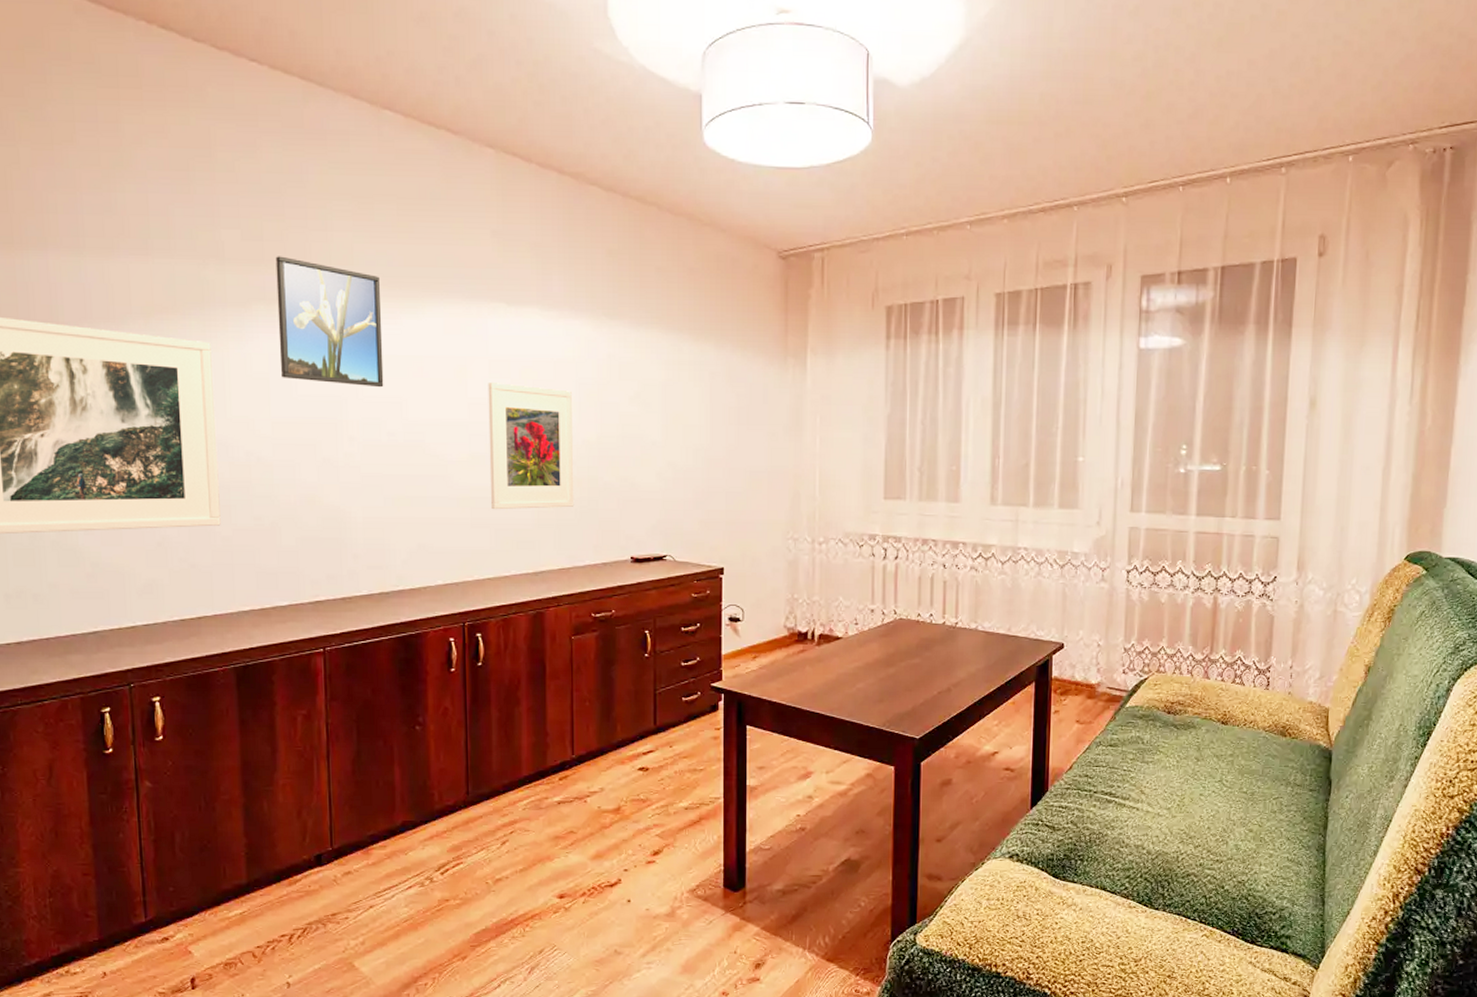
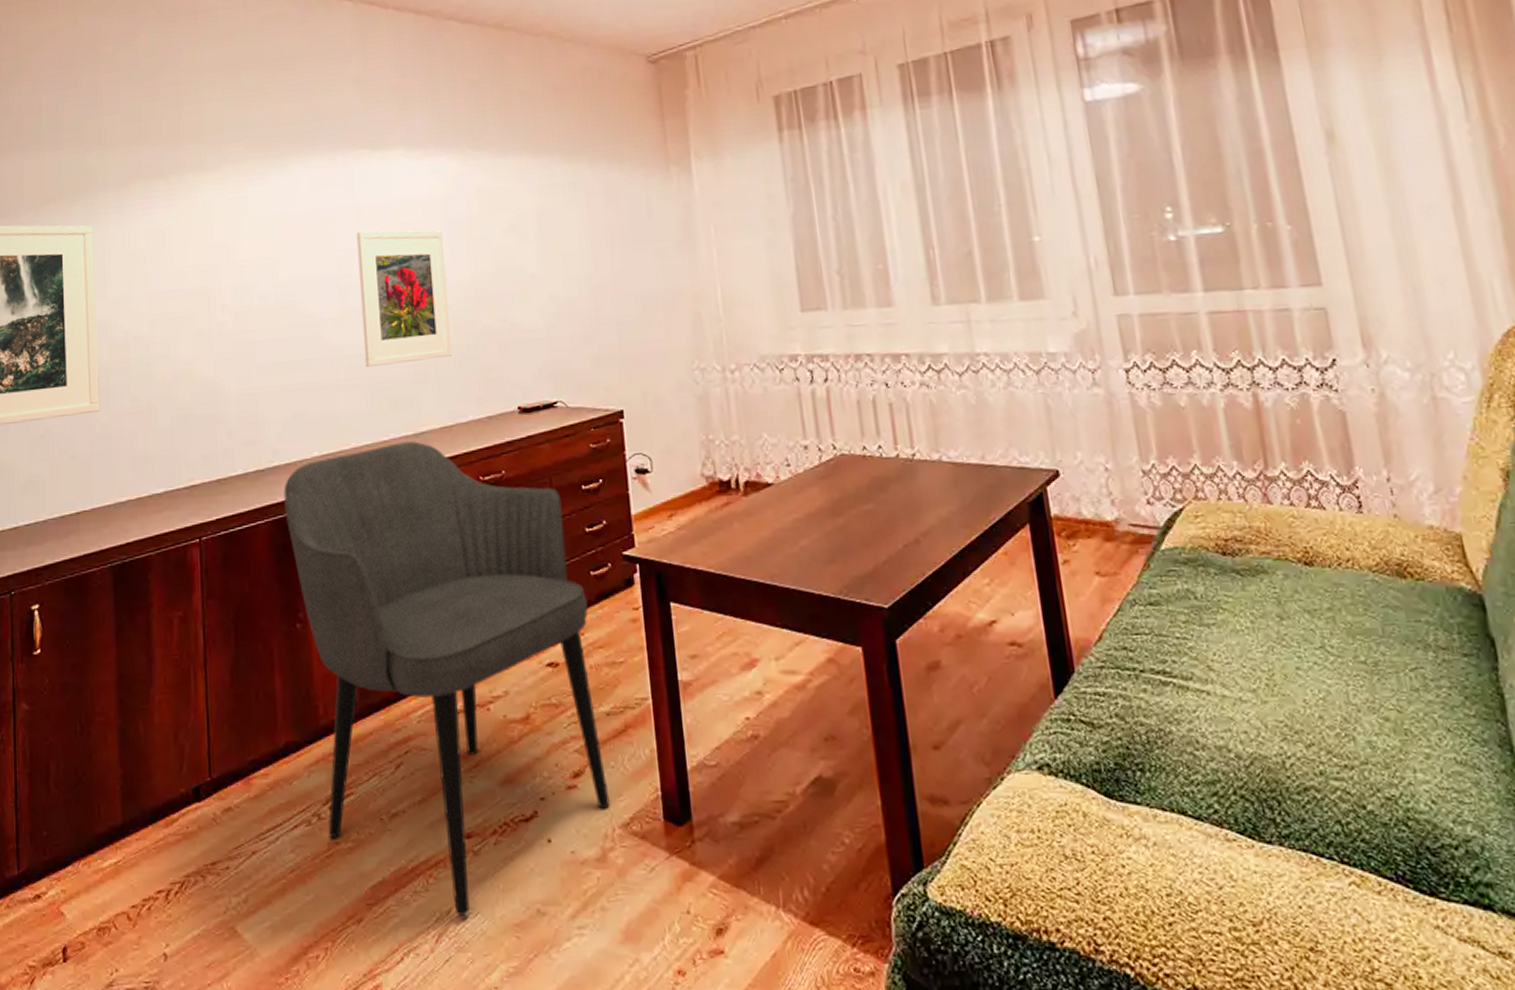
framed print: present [275,256,384,388] -> none [152,133,254,253]
armchair: none [407,579,681,955] -> present [283,441,610,916]

